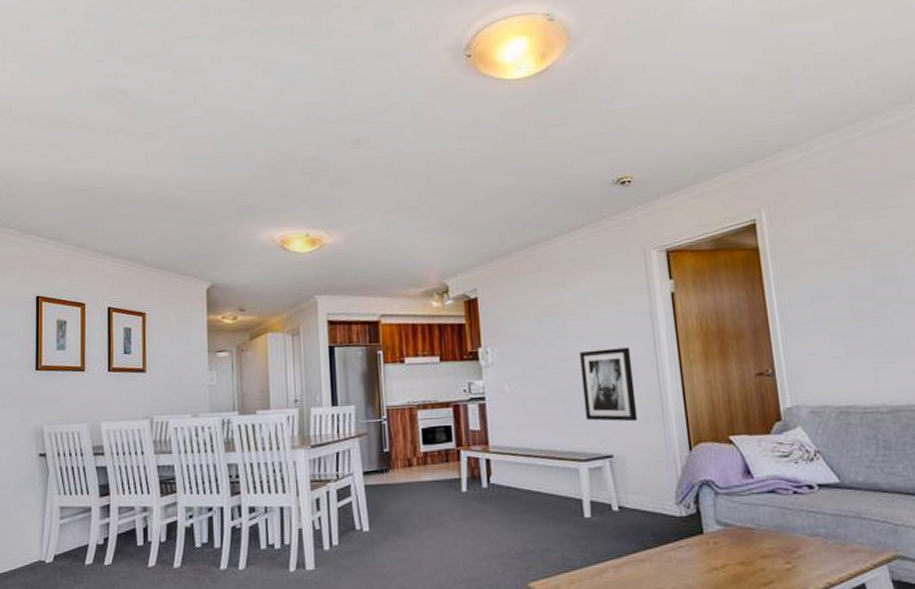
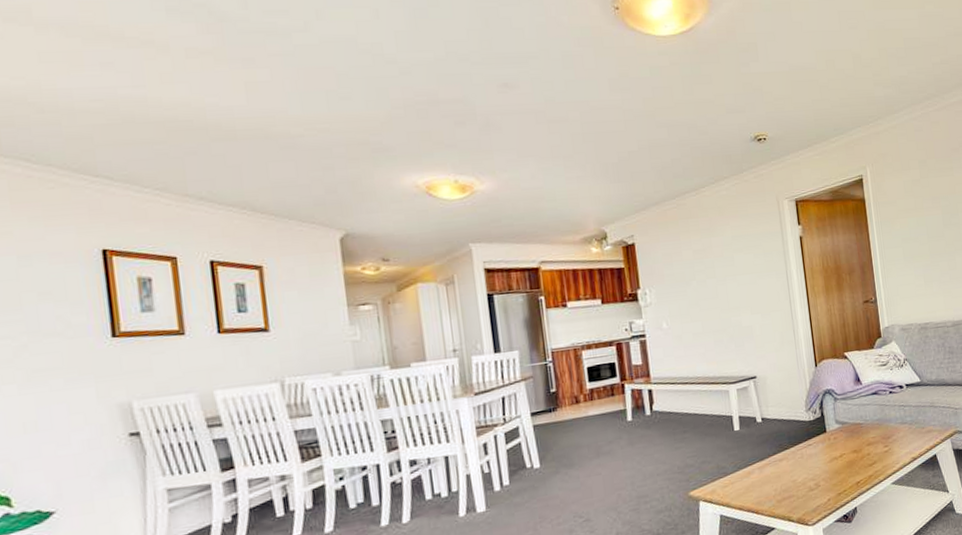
wall art: present [579,347,638,422] -> none [727,284,776,349]

